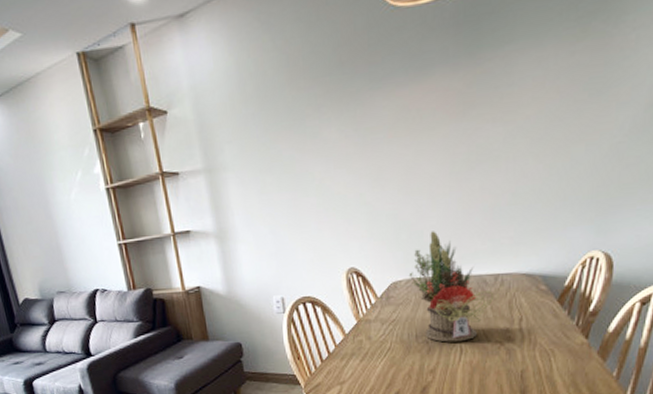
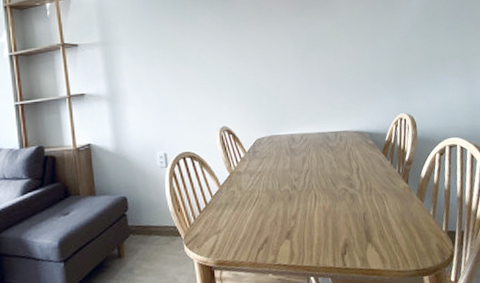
flower arrangement: present [408,231,495,342] -> none [270,97,337,190]

